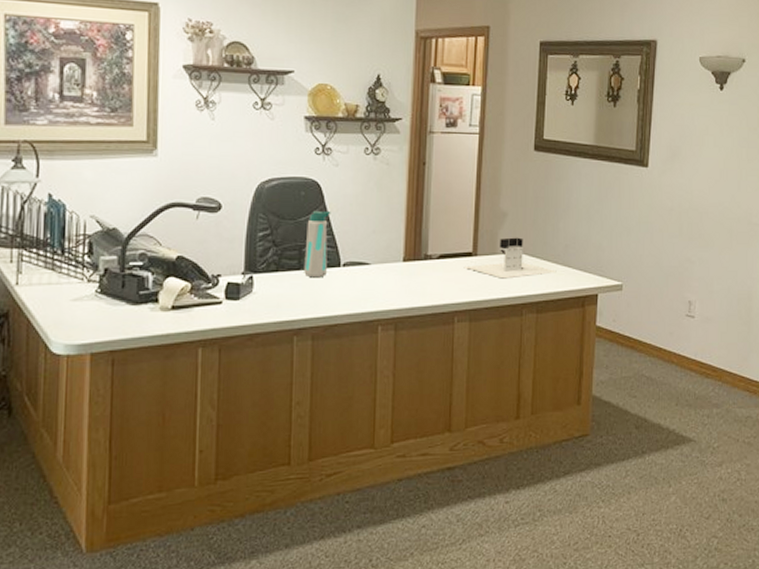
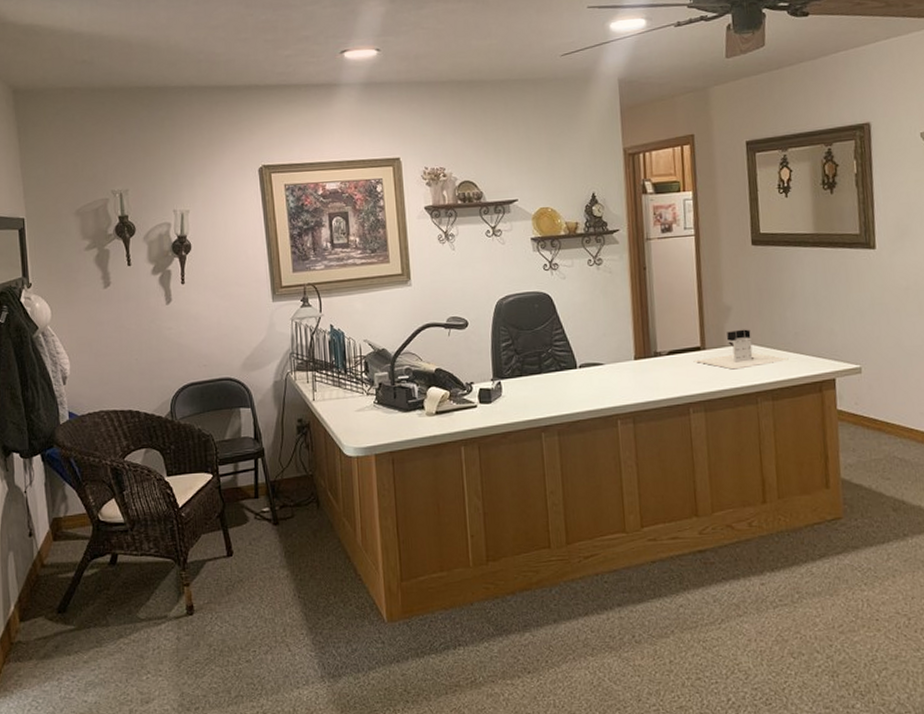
water bottle: present [304,210,331,278] -> none [543,319,565,380]

